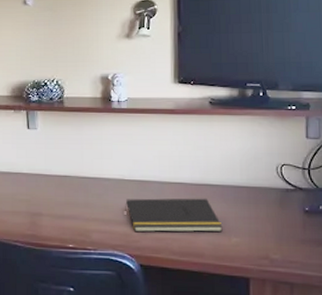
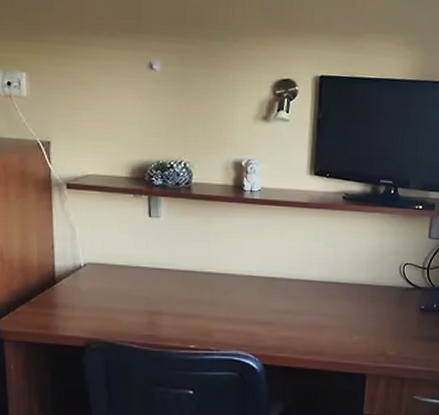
notepad: present [125,198,223,232] -> none [251,296,346,332]

